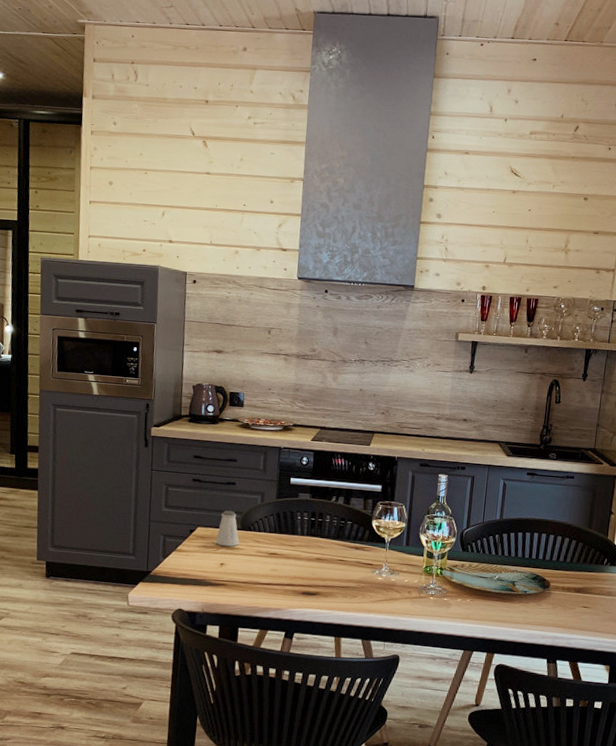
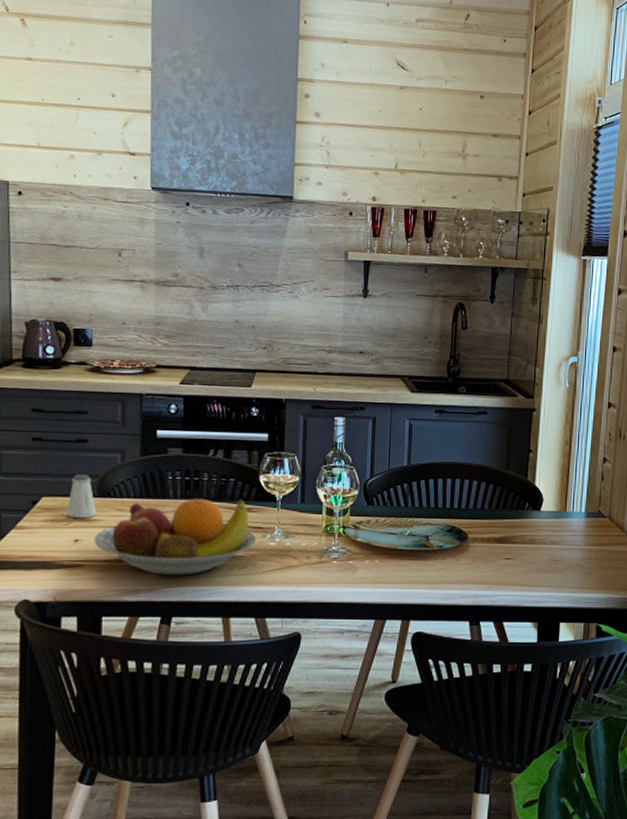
fruit bowl: none [236,536,367,600] -> present [94,498,257,576]

